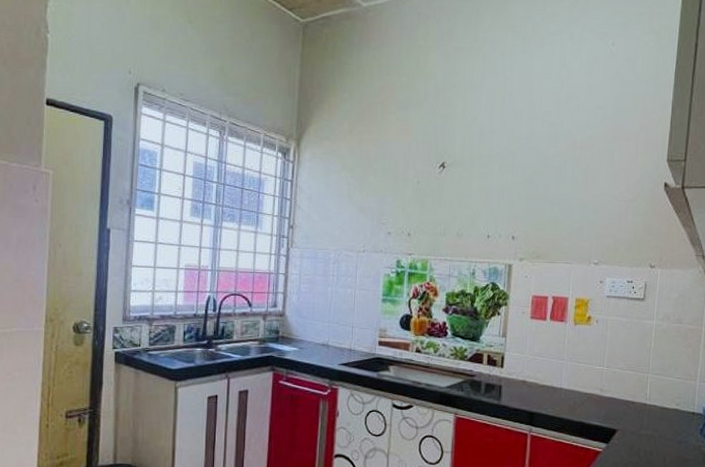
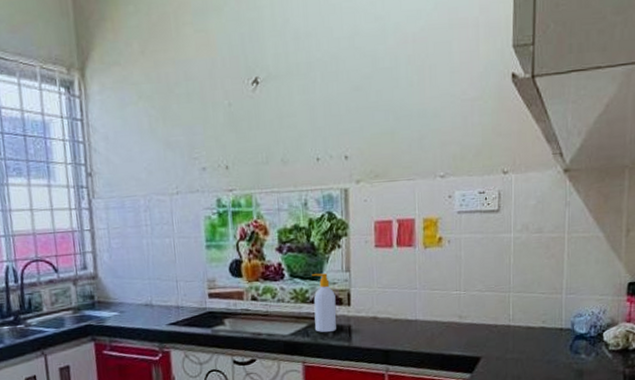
soap bottle: none [470,335,491,390] -> present [312,273,337,333]

